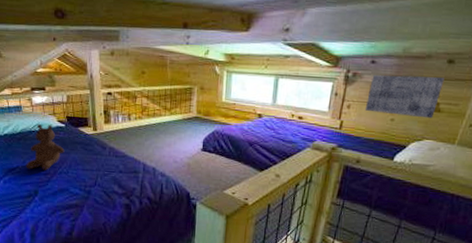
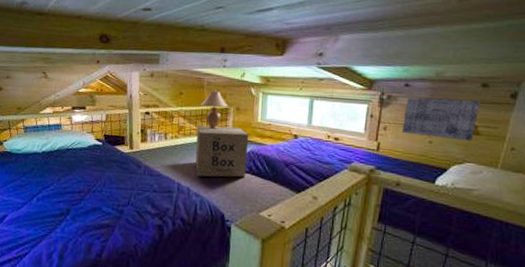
teddy bear: present [26,124,65,171] -> none [60,142,100,189]
cardboard box: none [160,106,214,157] -> present [195,125,249,177]
table lamp: none [164,68,192,110] -> present [201,89,229,129]

